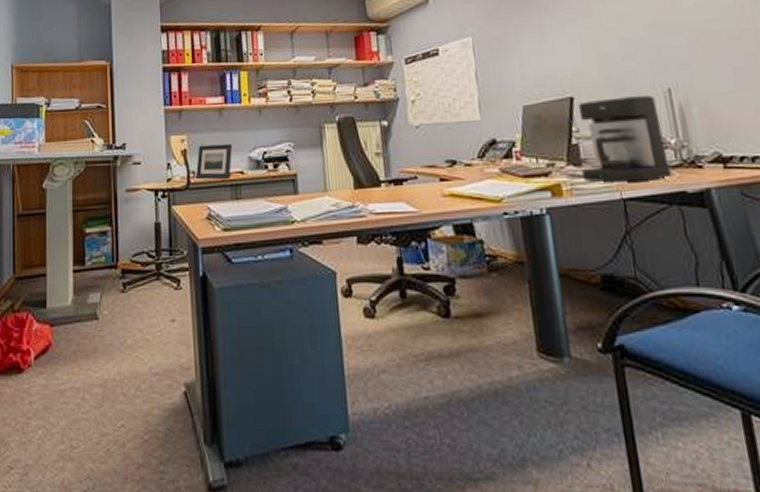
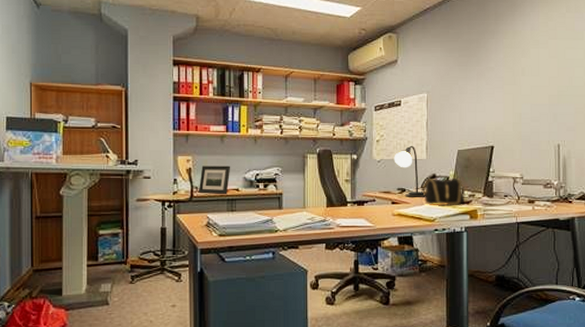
desk lamp: none [436,104,484,172] -> present [394,145,425,197]
handbag: none [478,141,542,180] -> present [421,177,466,205]
coffee maker: present [577,95,672,183] -> none [493,148,552,211]

